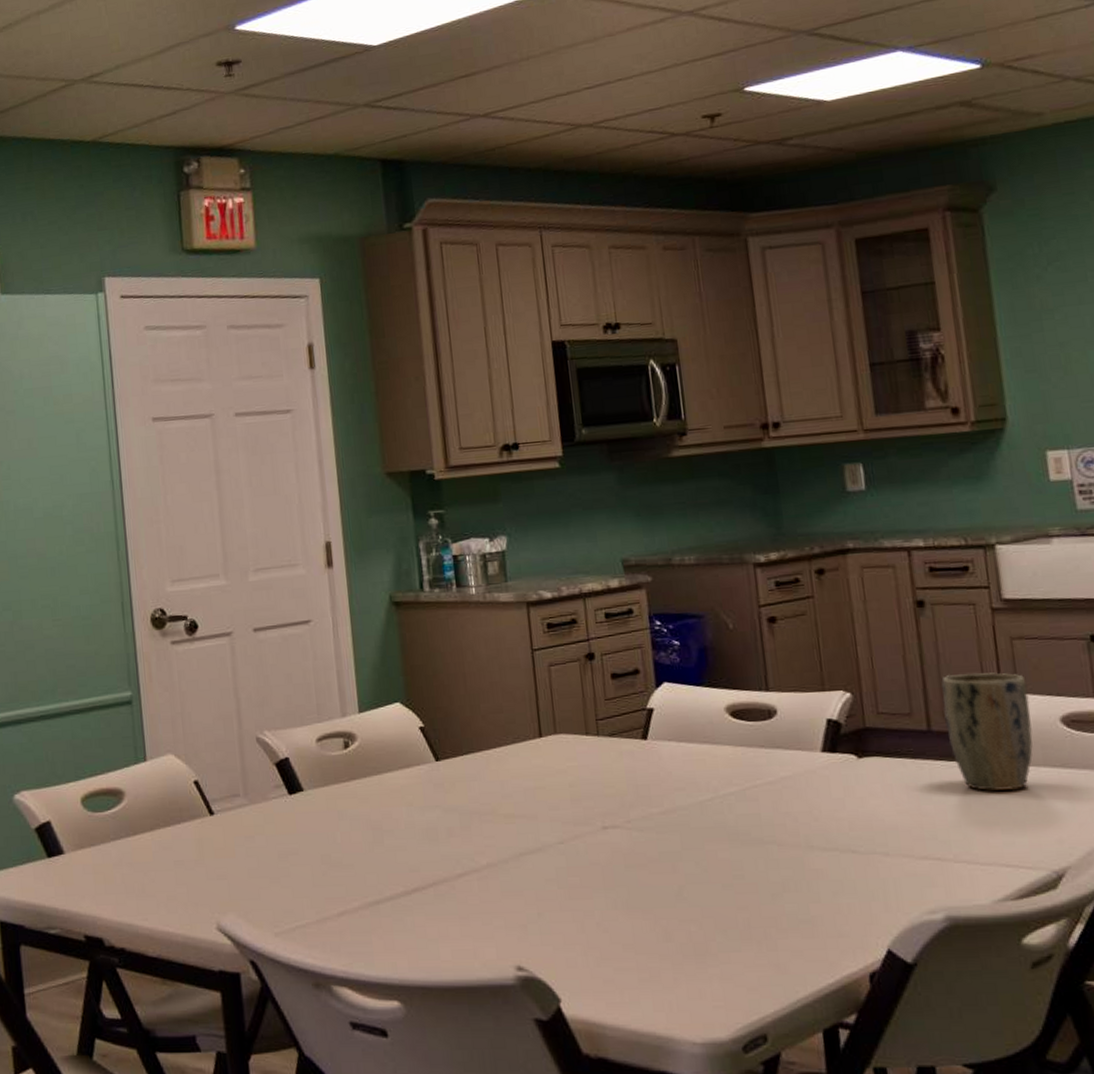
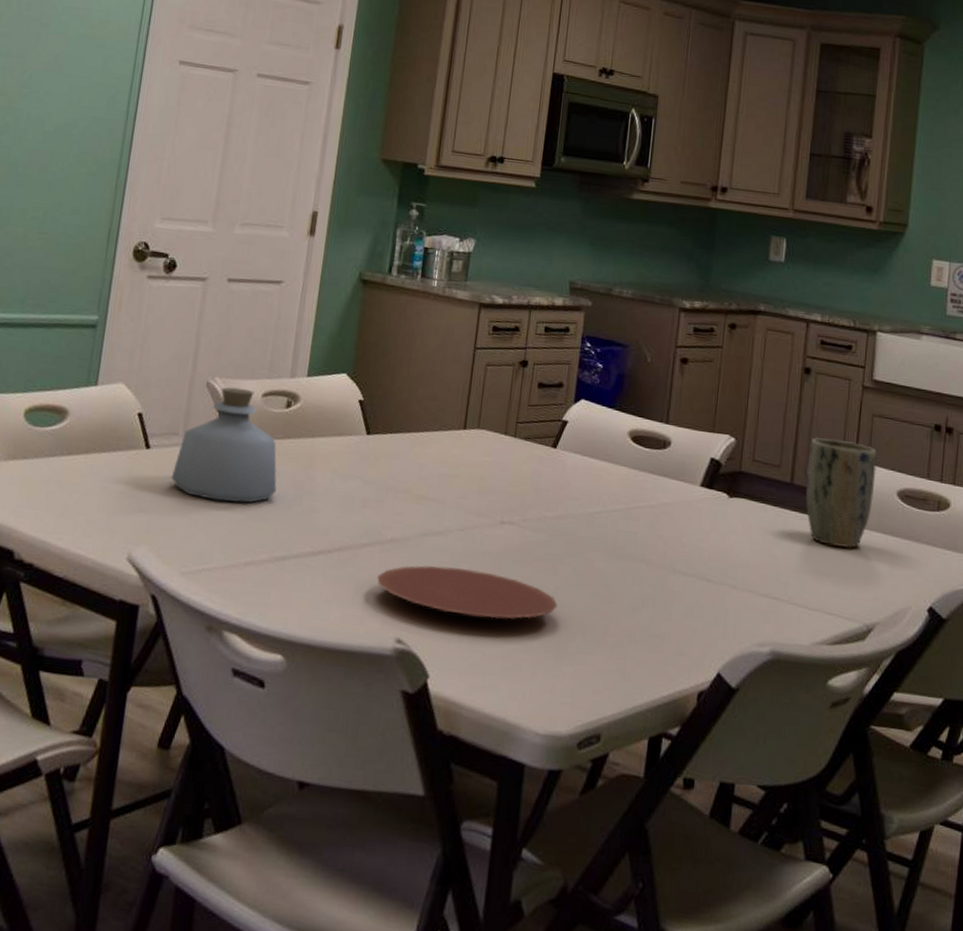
bottle: none [242,737,354,856] -> present [171,387,277,503]
plate: none [480,882,687,932] -> present [376,565,558,620]

